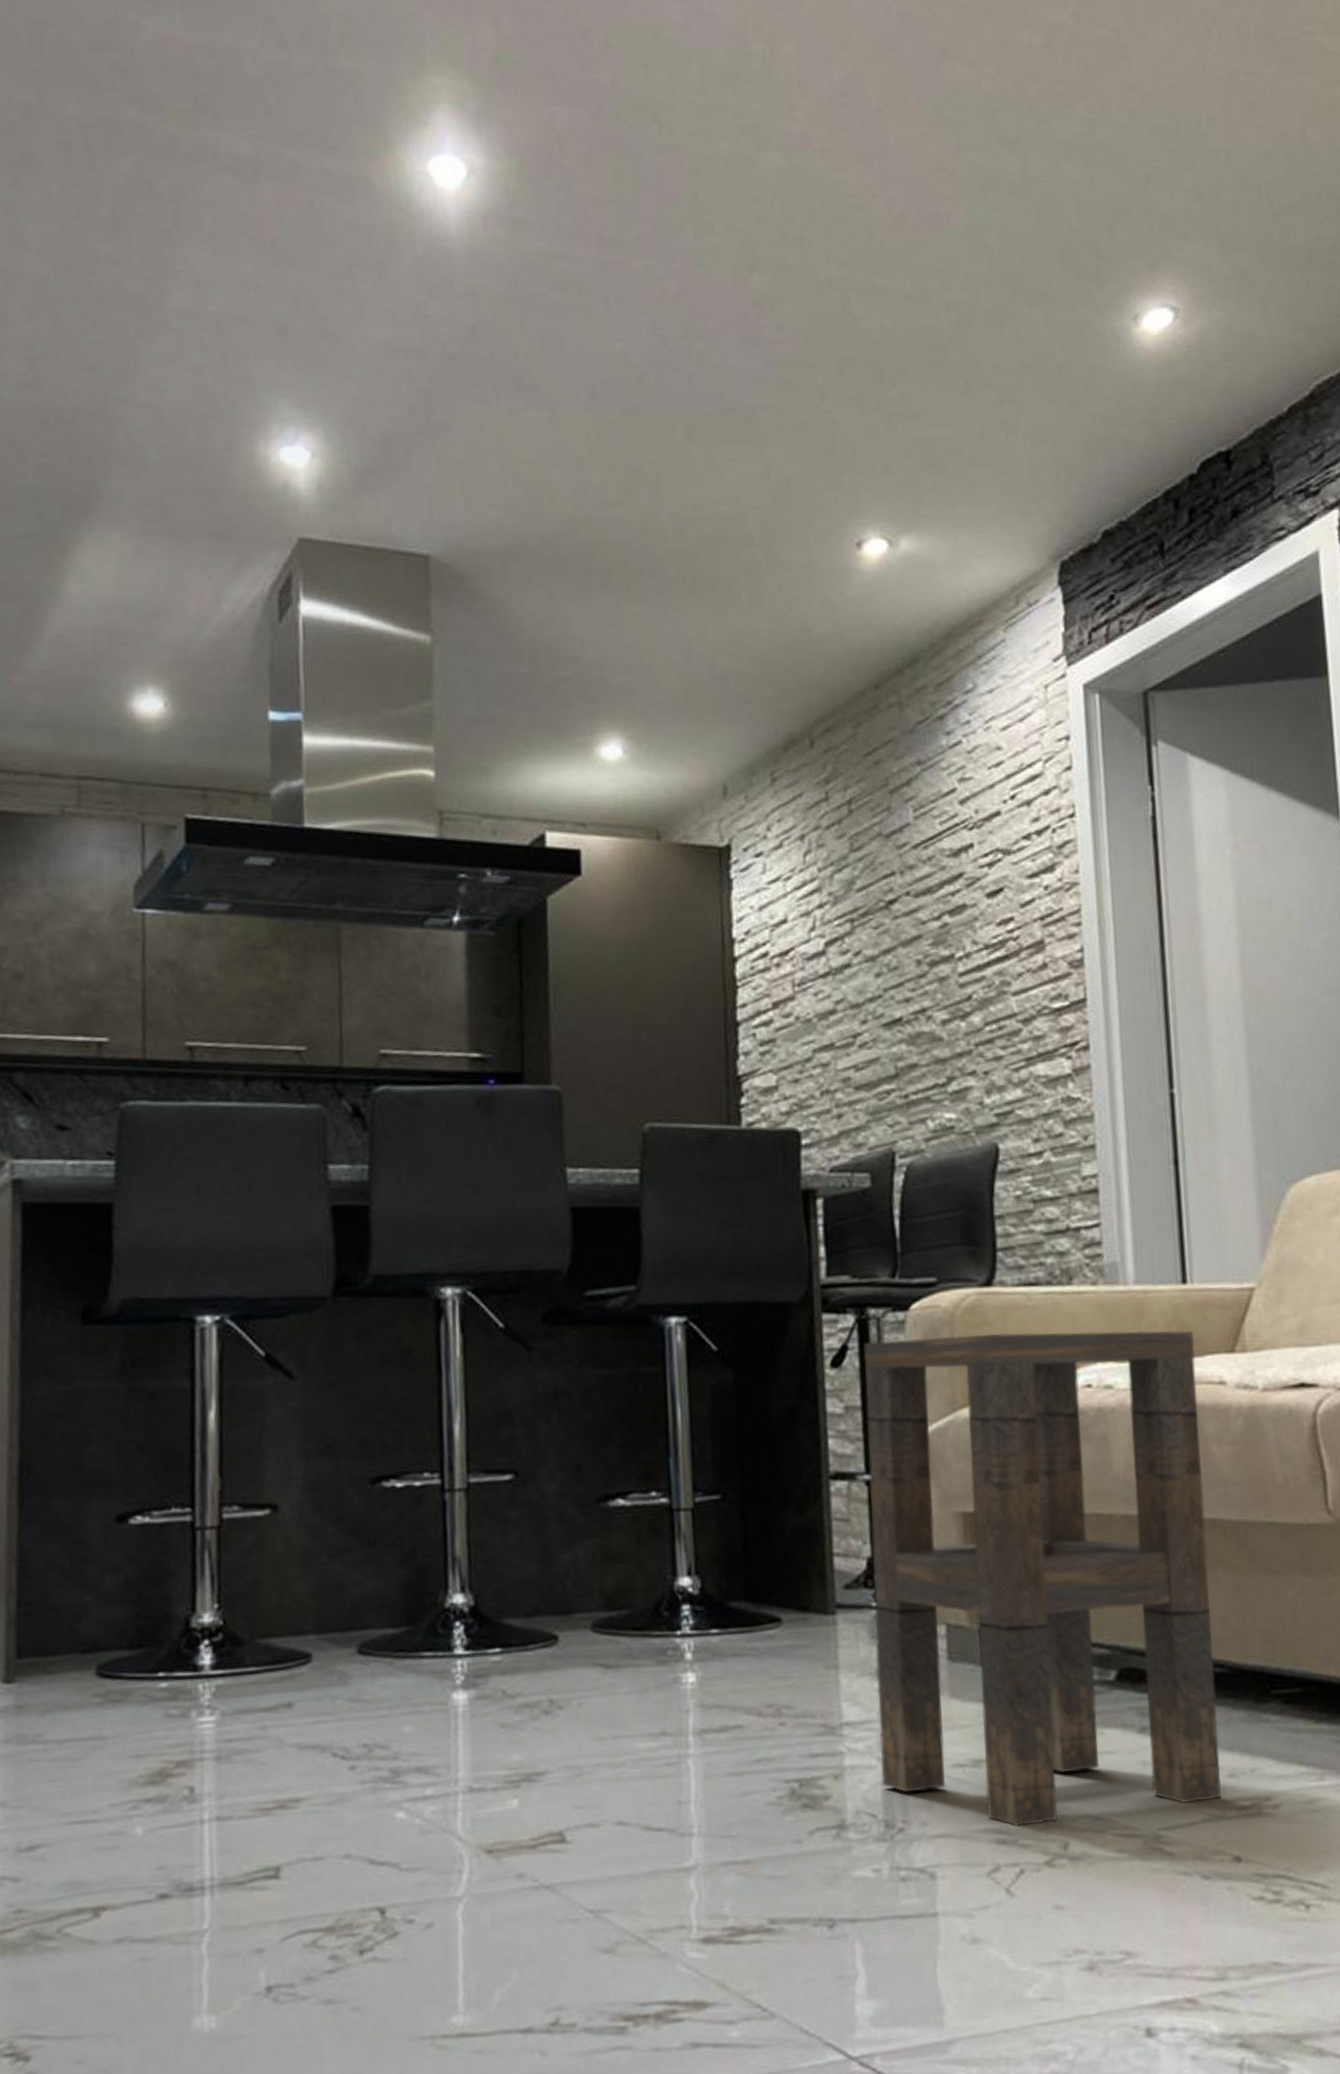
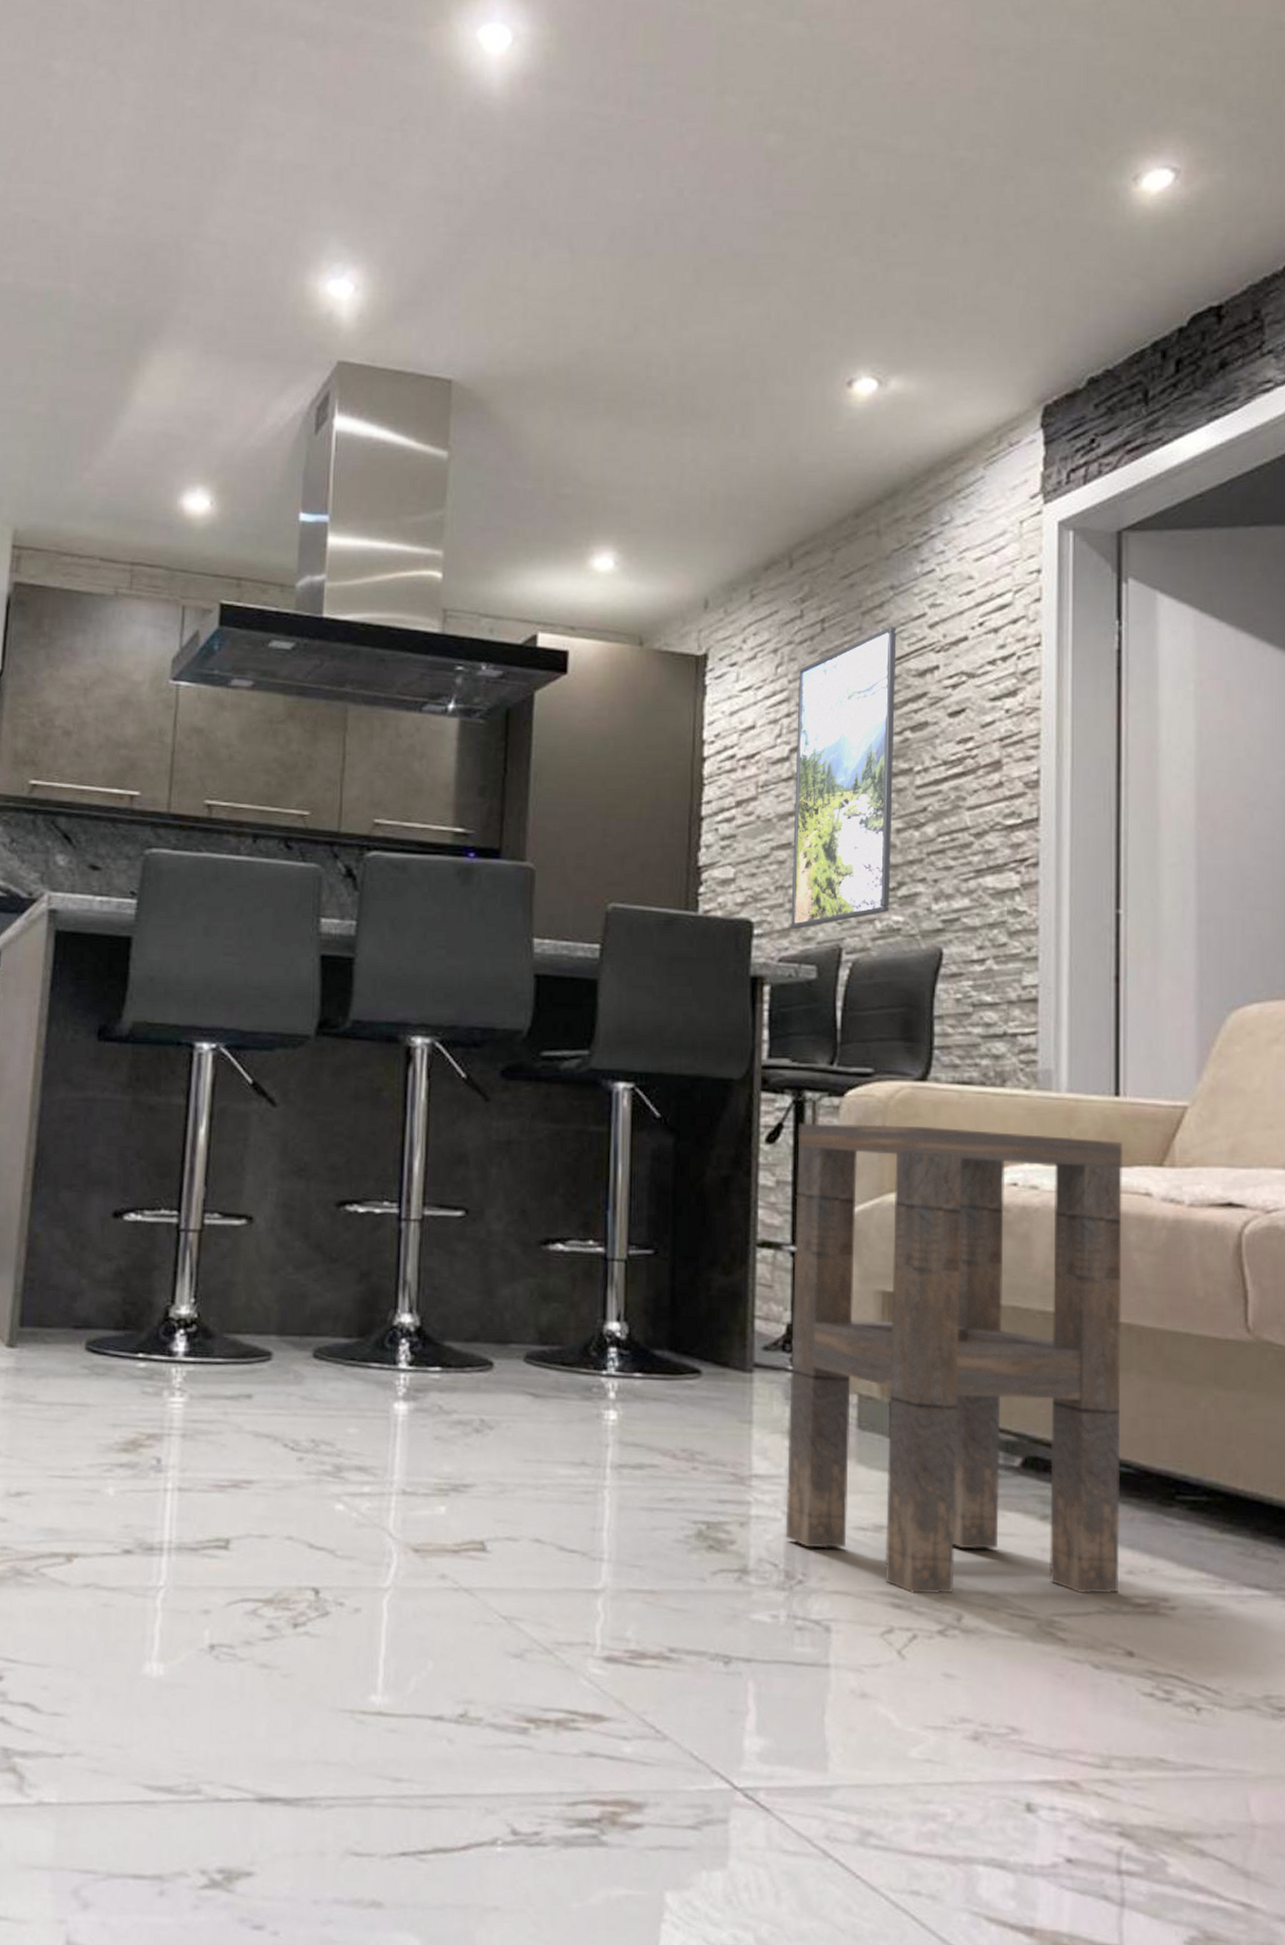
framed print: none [828,804,941,1135] -> present [791,626,897,929]

